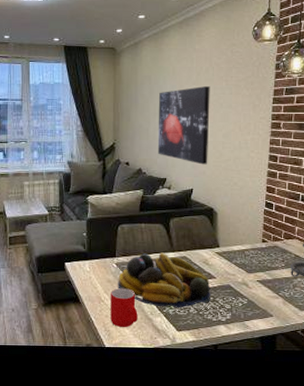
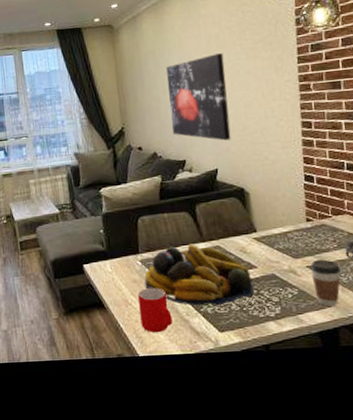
coffee cup: none [260,276,285,316] -> present [310,259,341,306]

